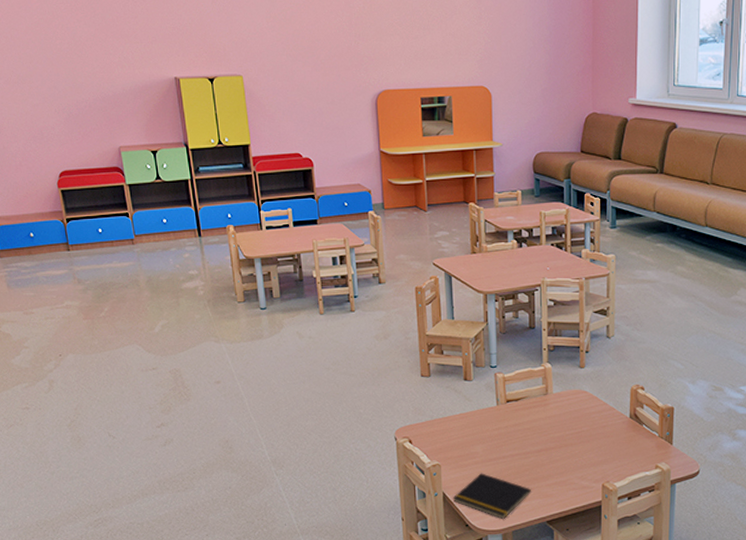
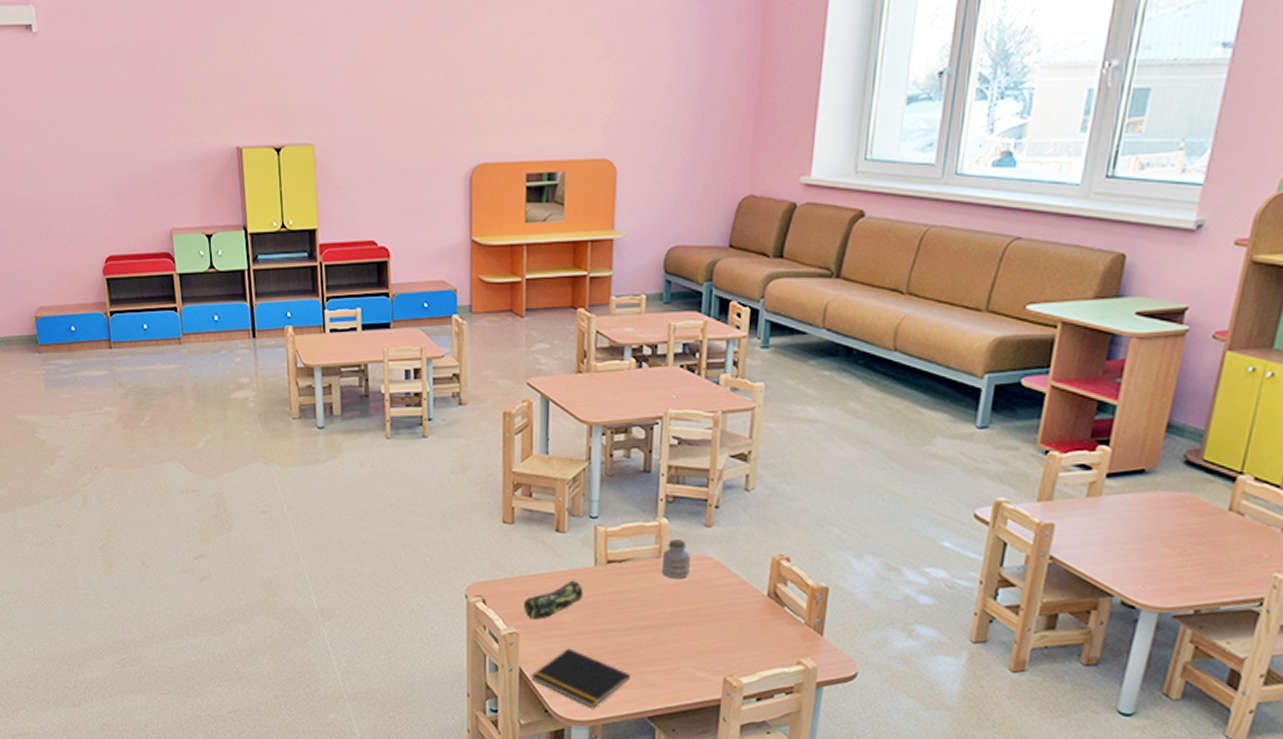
pencil case: none [443,417,490,453] -> present [524,579,584,620]
jar: none [549,379,570,410] -> present [662,539,690,579]

